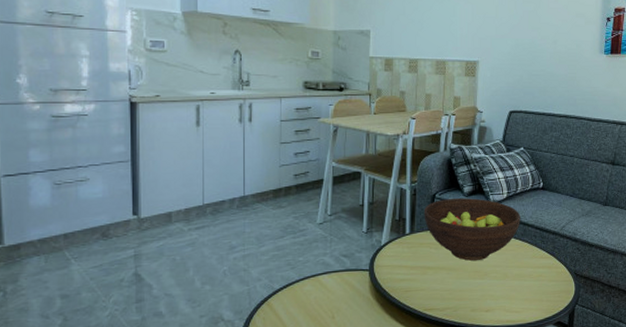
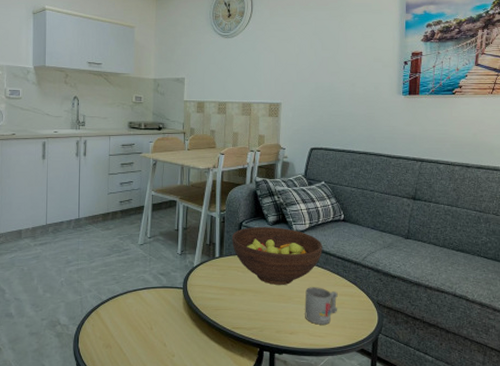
mug: none [501,260,535,300] -> present [305,287,338,325]

